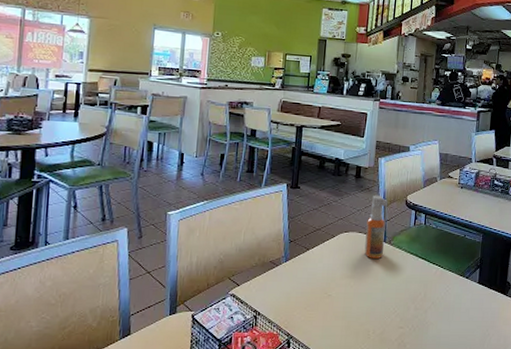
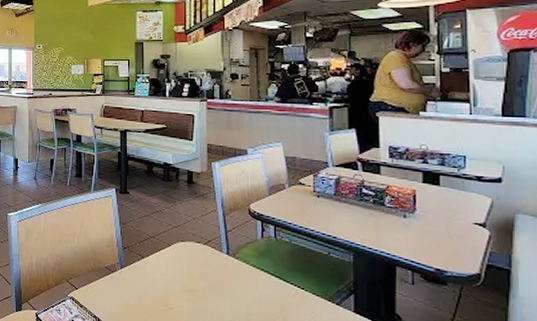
spray bottle: present [364,194,388,259] -> none [205,202,228,273]

